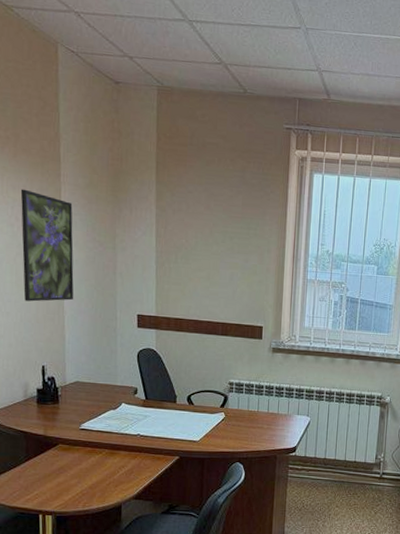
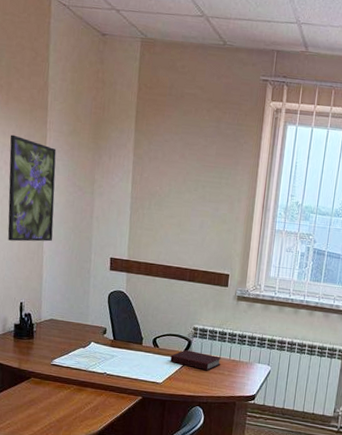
book: none [206,406,260,425] -> present [170,350,222,370]

